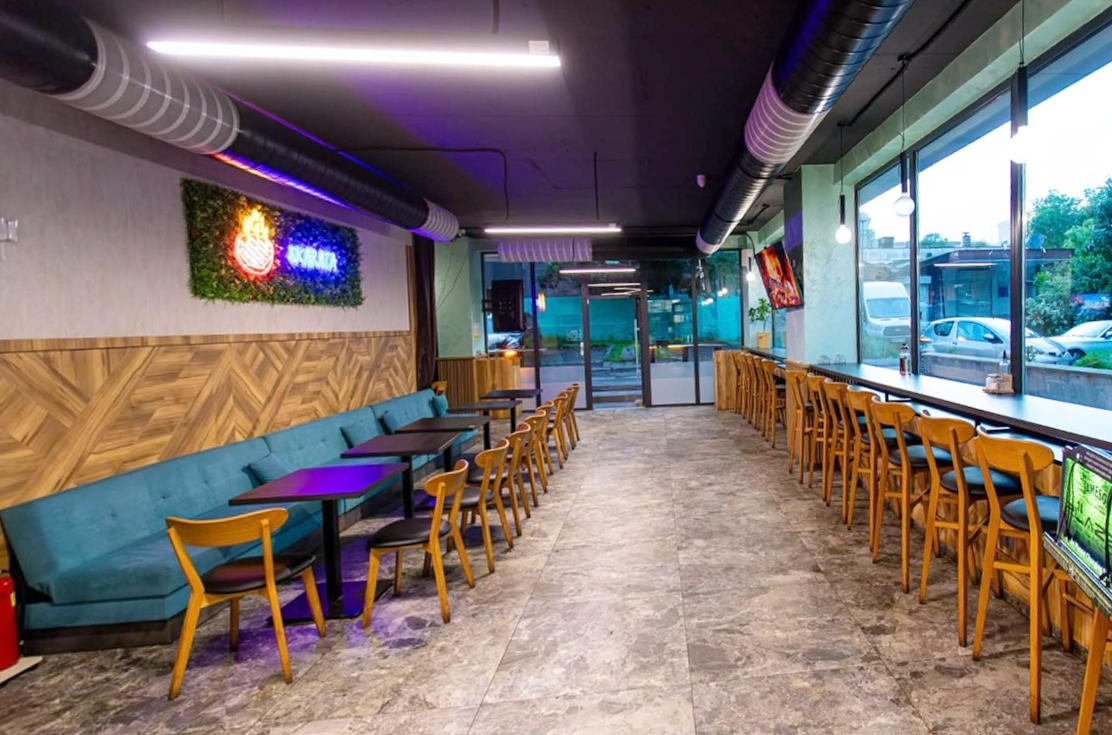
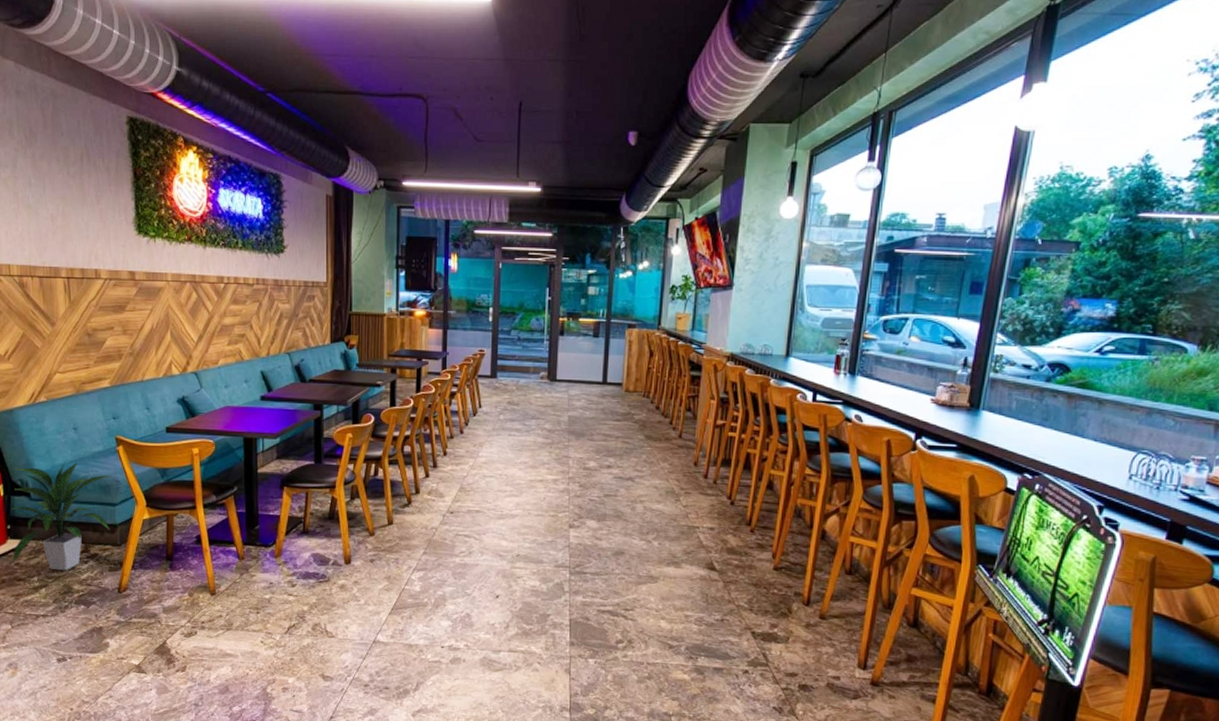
indoor plant: none [25,551,162,687] -> present [12,460,113,571]

